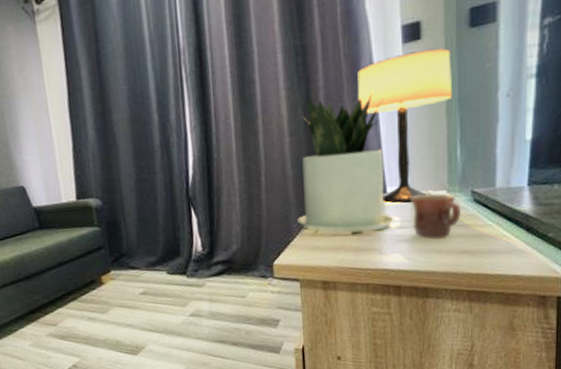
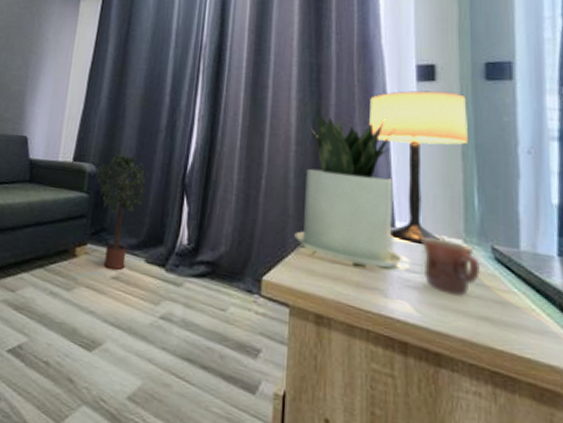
potted tree: none [101,182,158,288] -> present [95,154,150,271]

